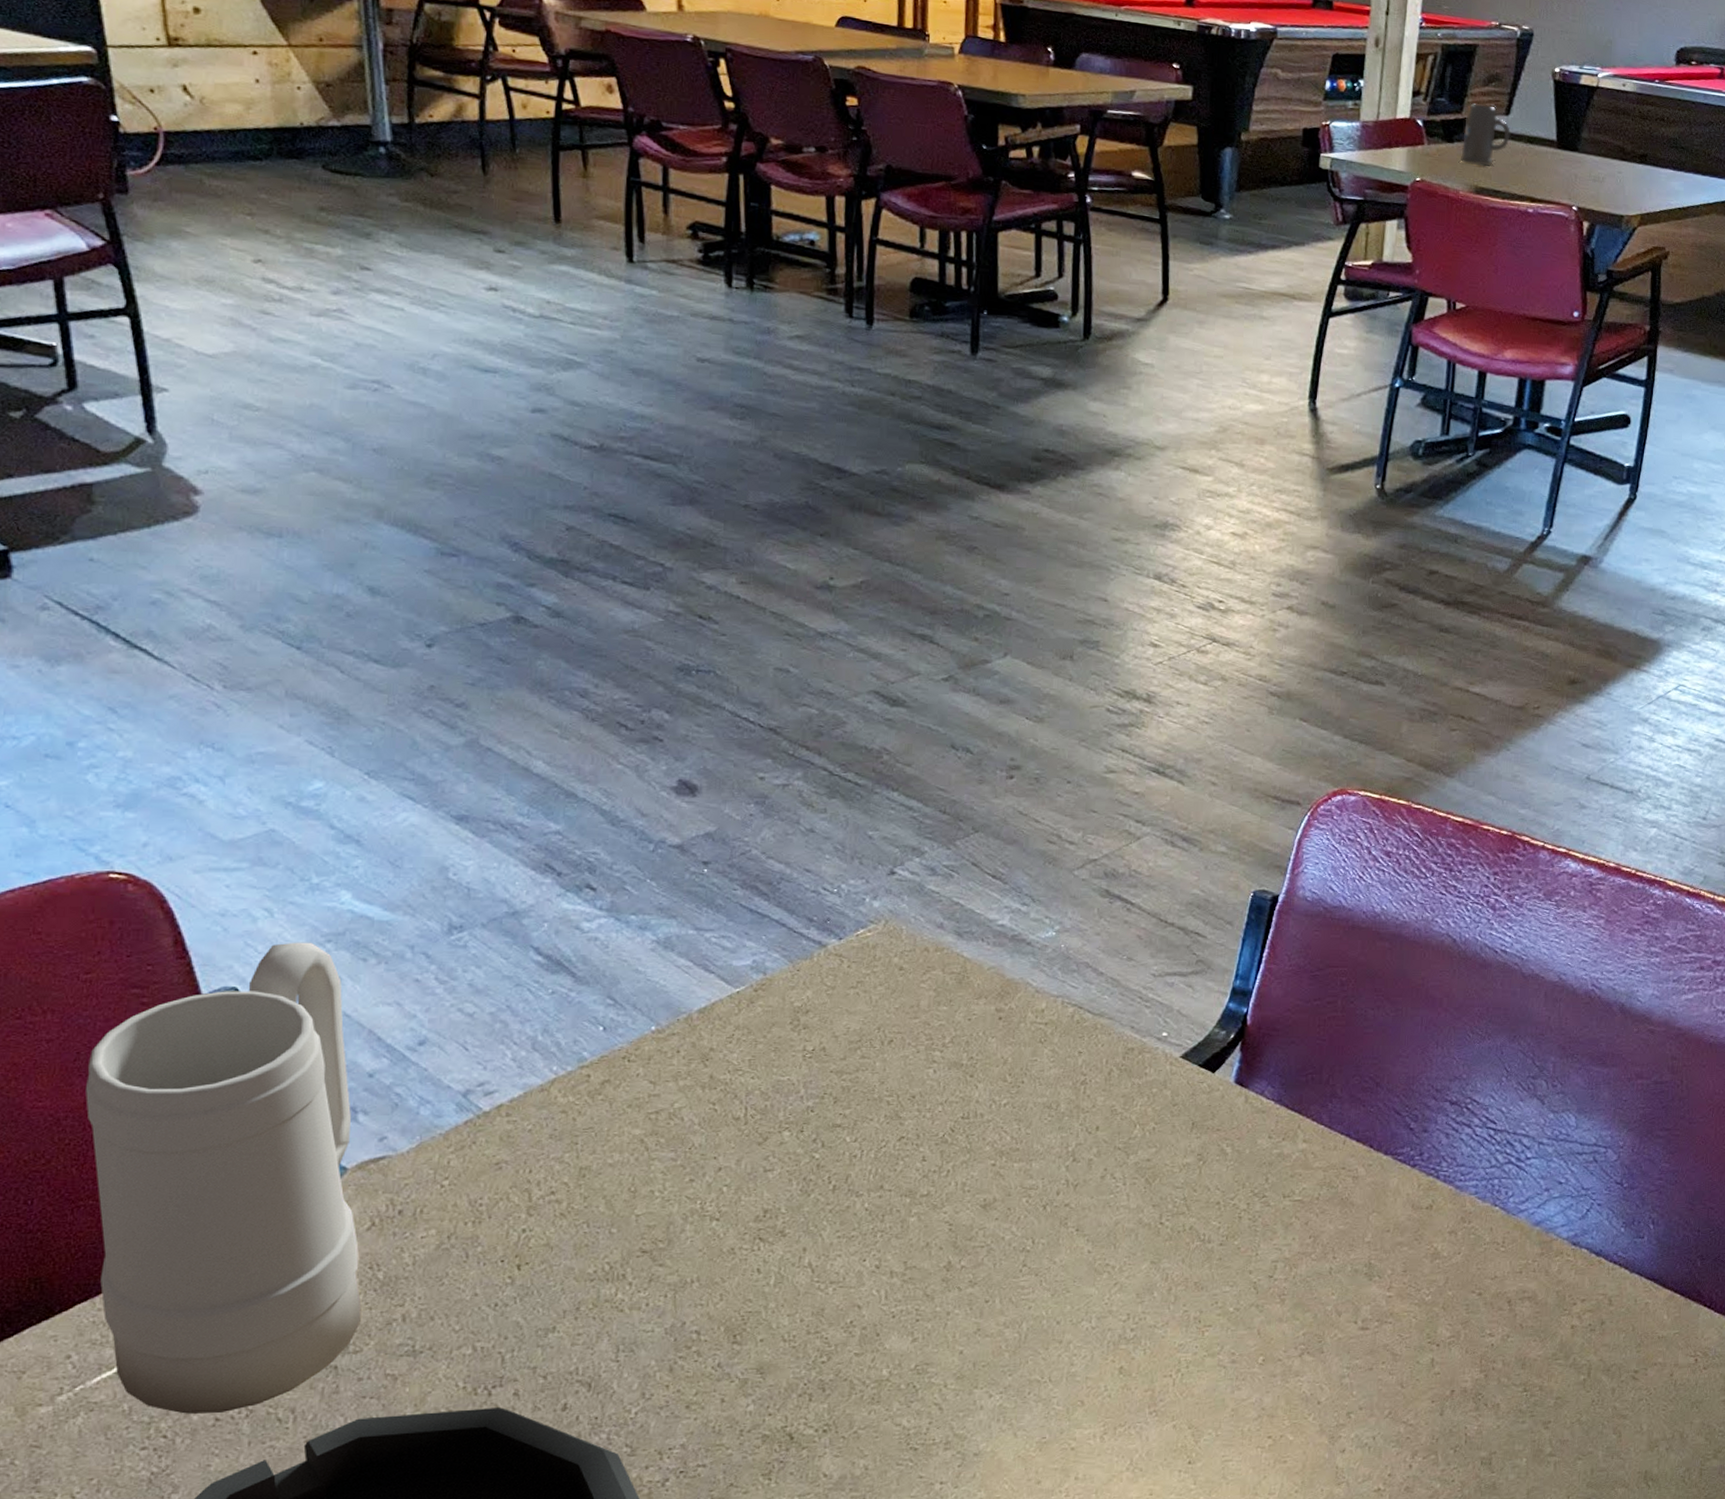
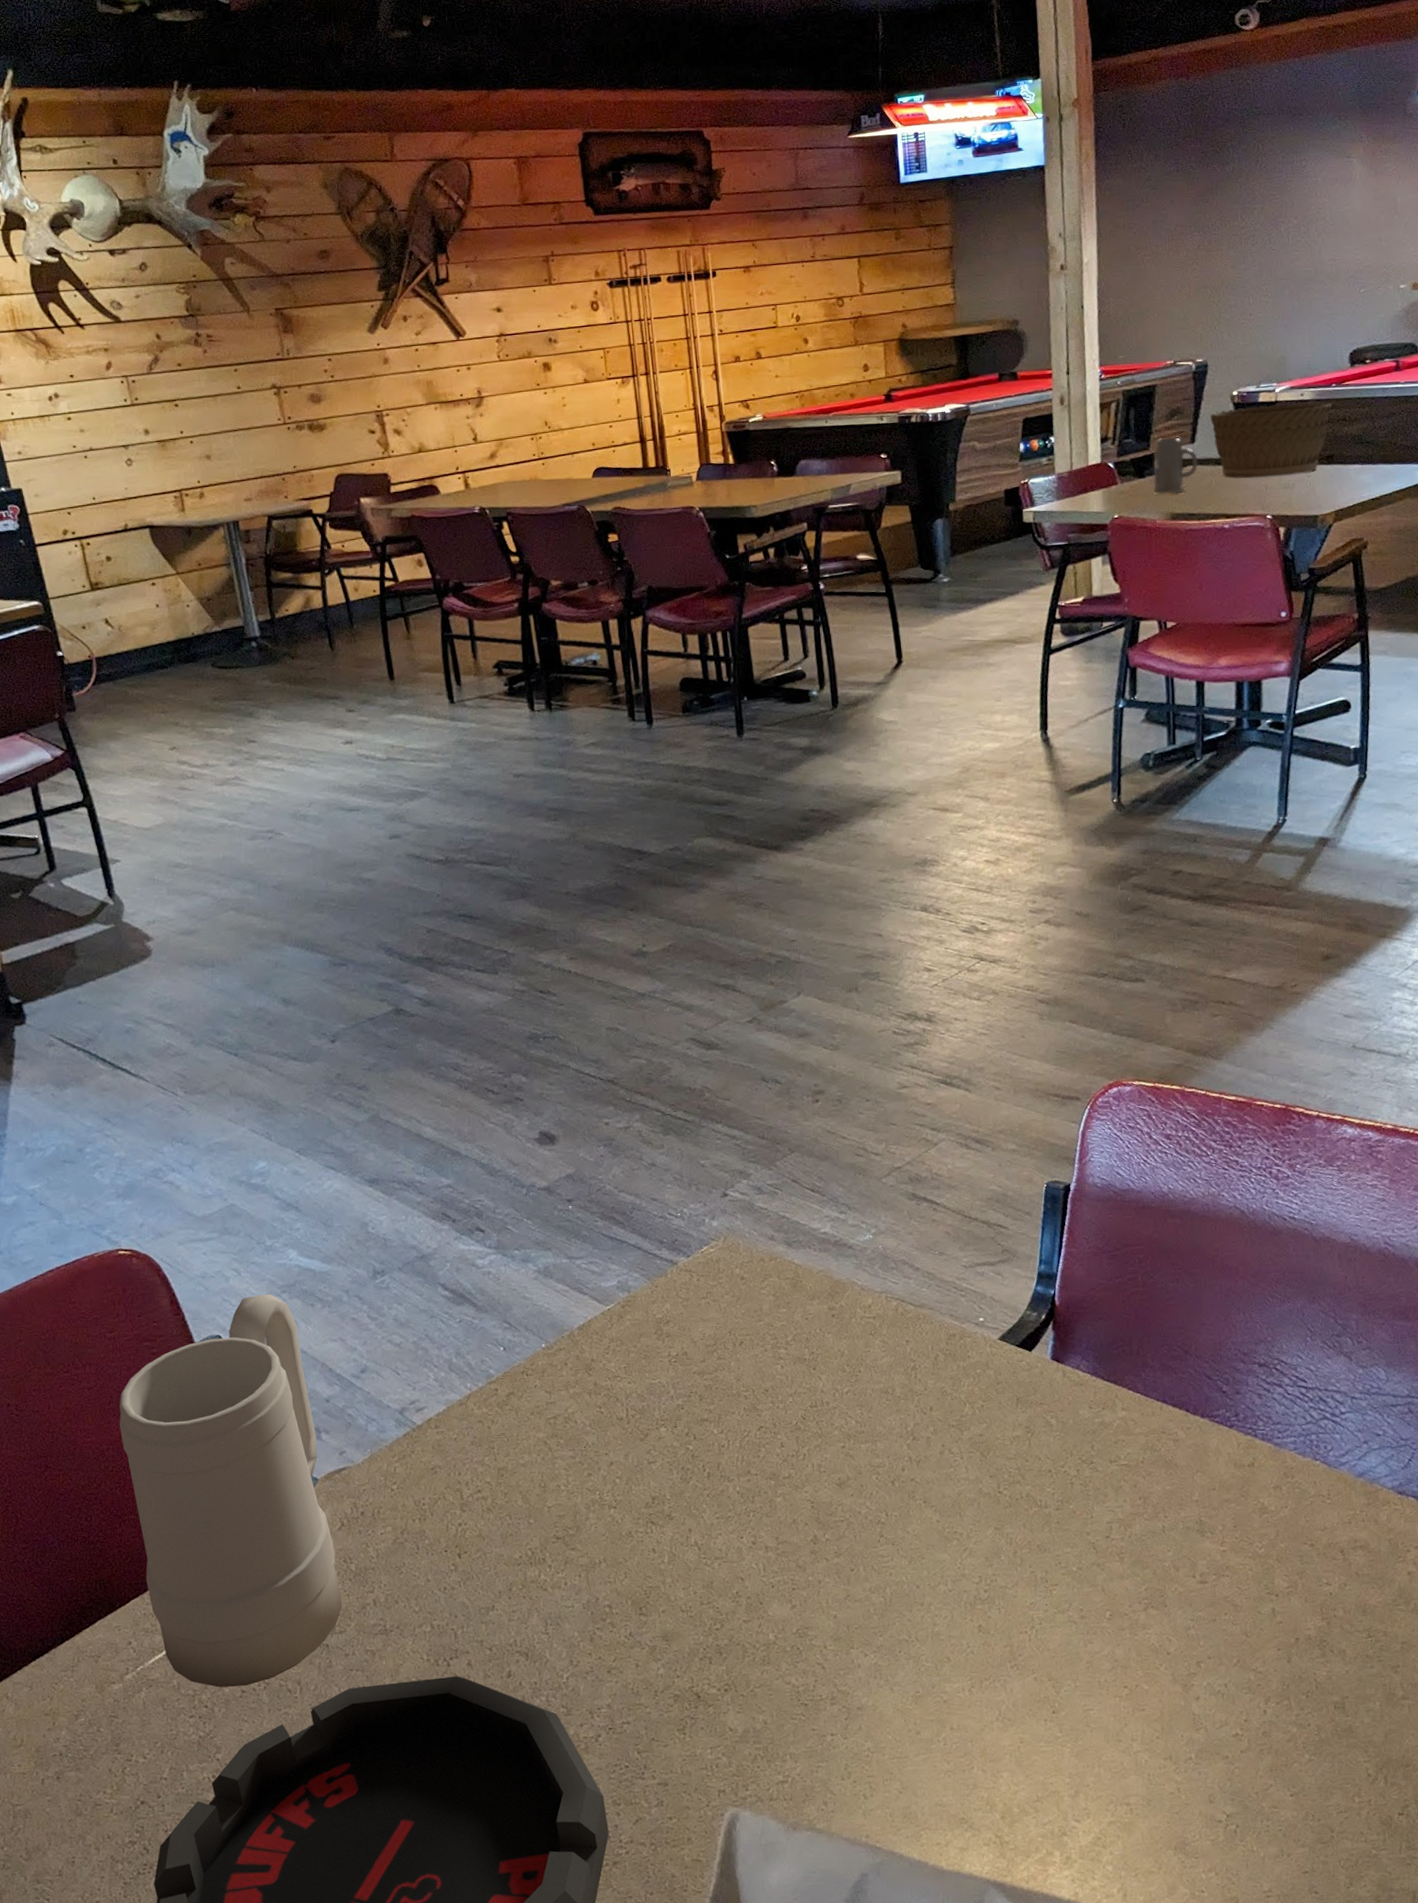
basket: none [1529,85,1652,168] -> present [1210,402,1332,478]

